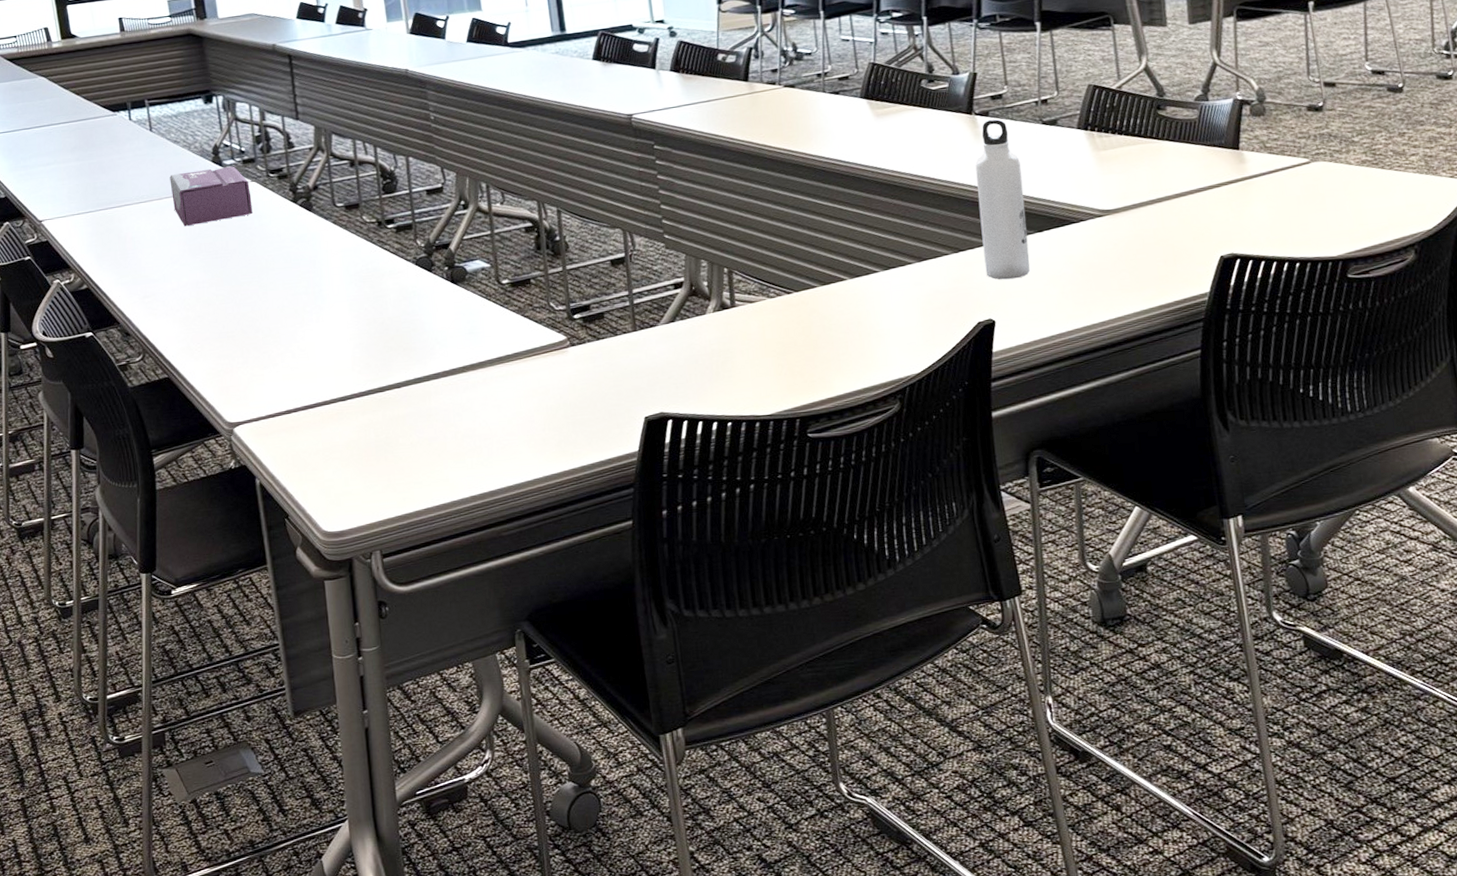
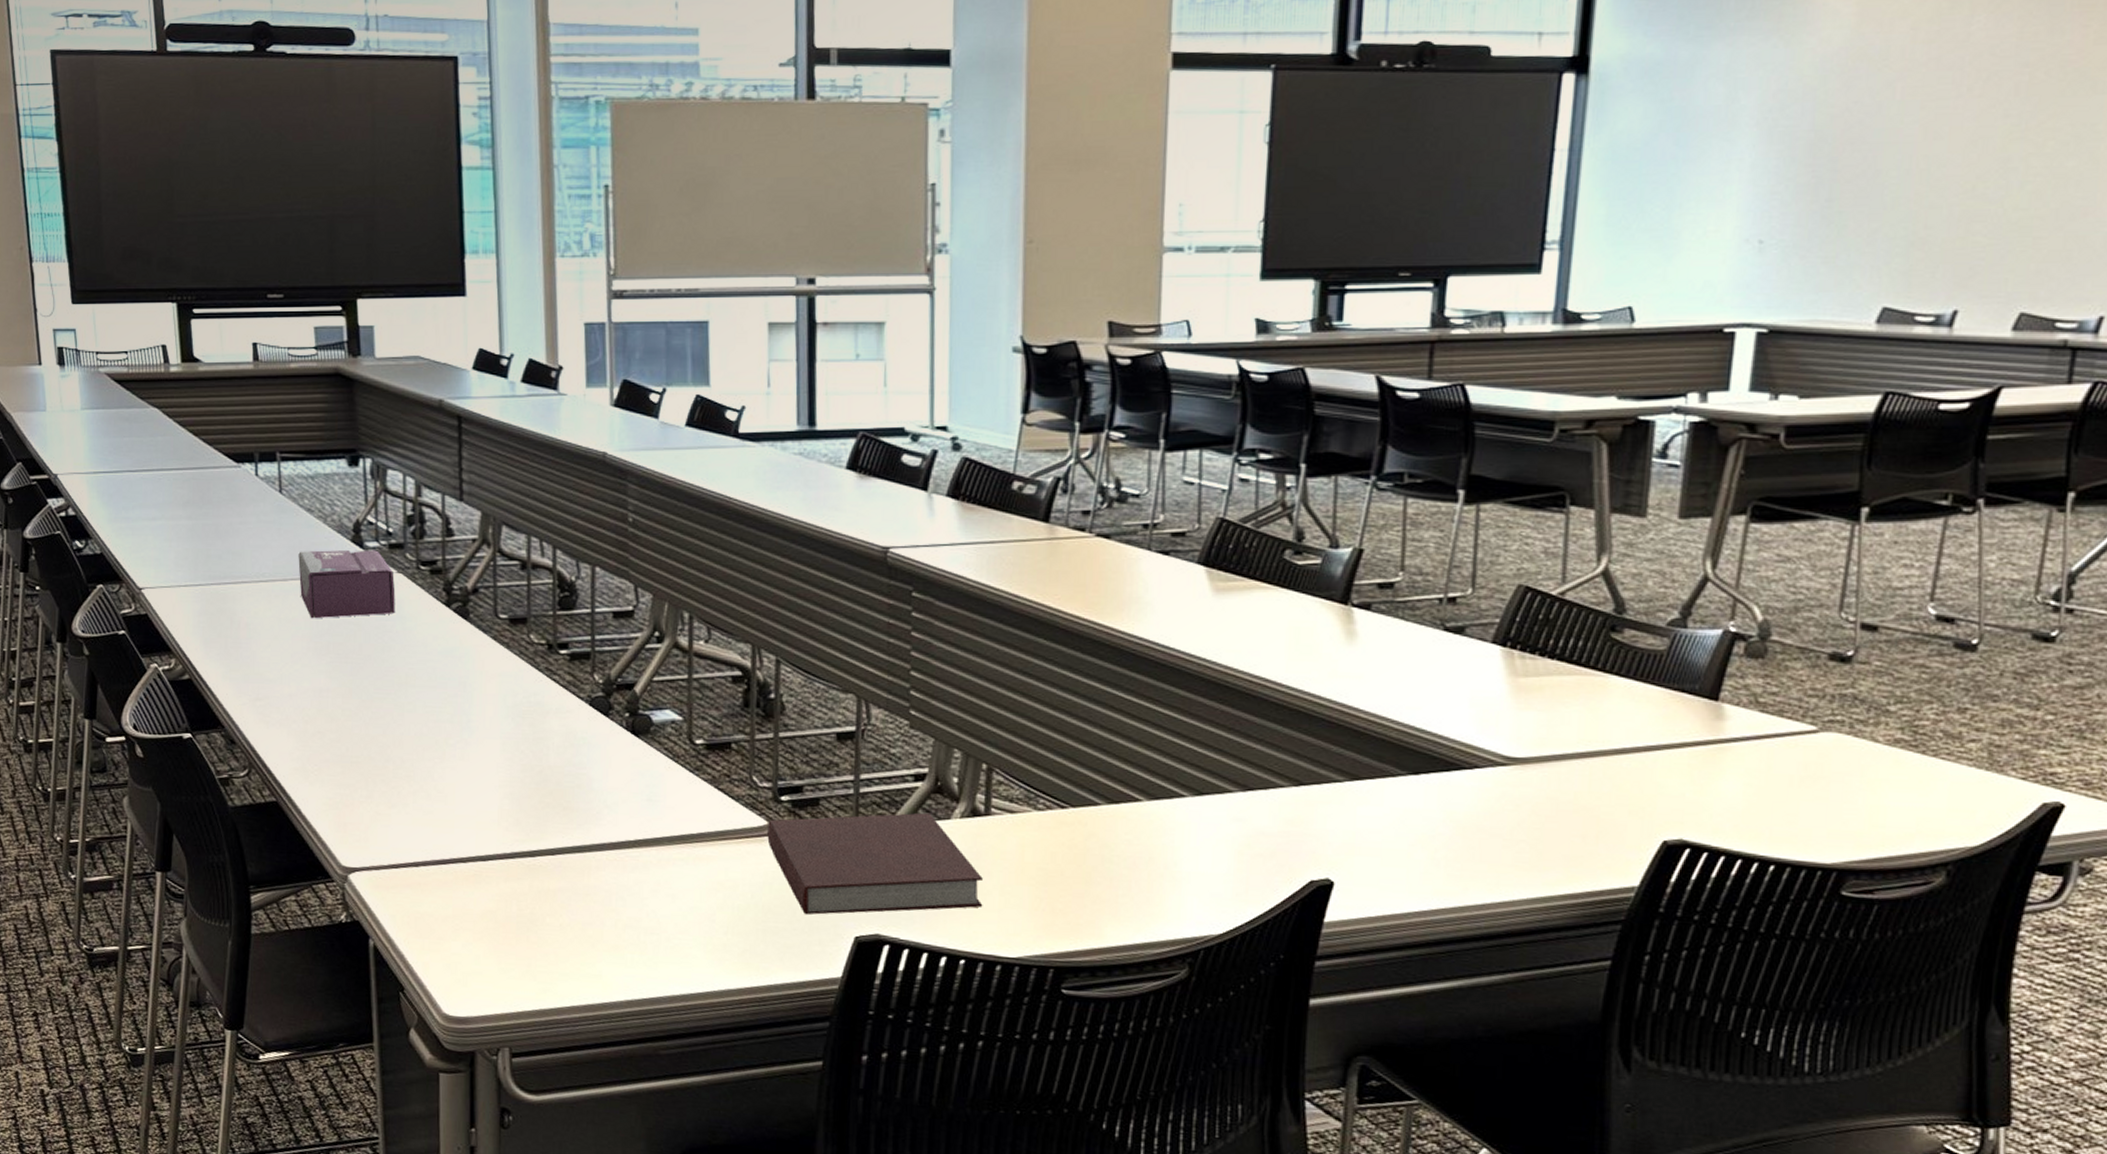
notebook: none [566,312,739,405] -> present [767,812,983,915]
water bottle: present [975,118,1030,280] -> none [1332,614,1404,832]

